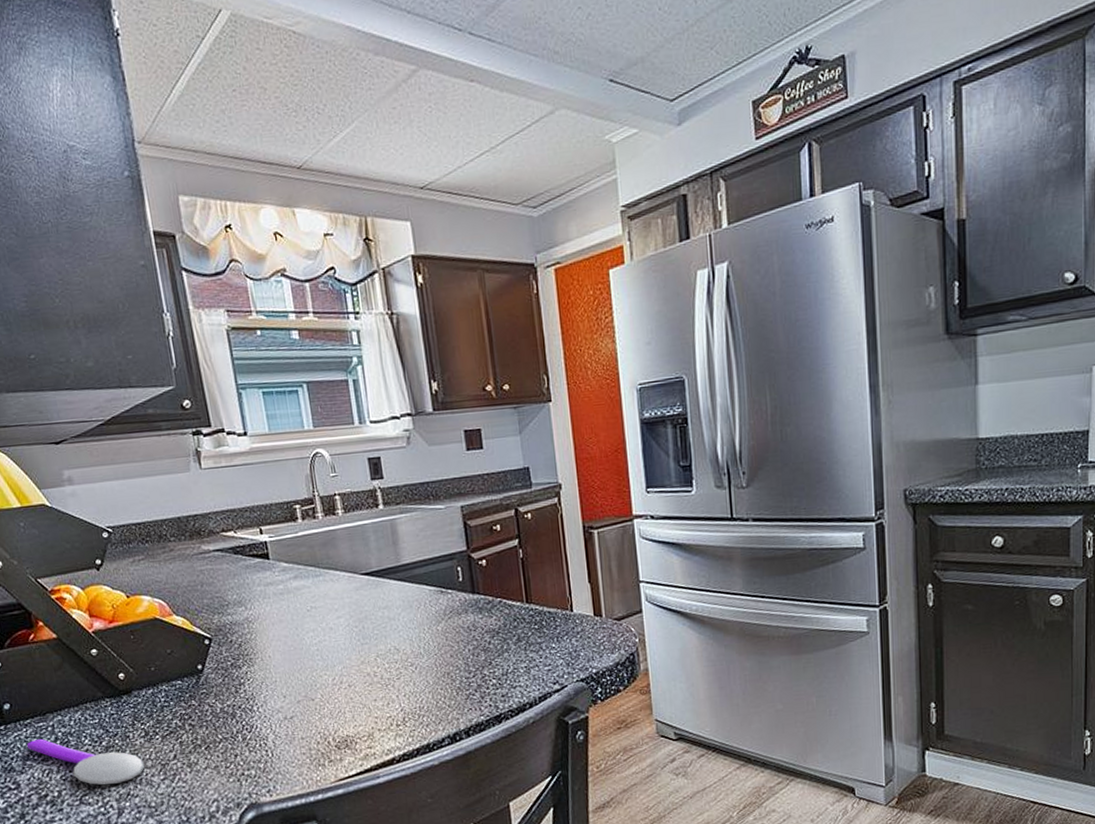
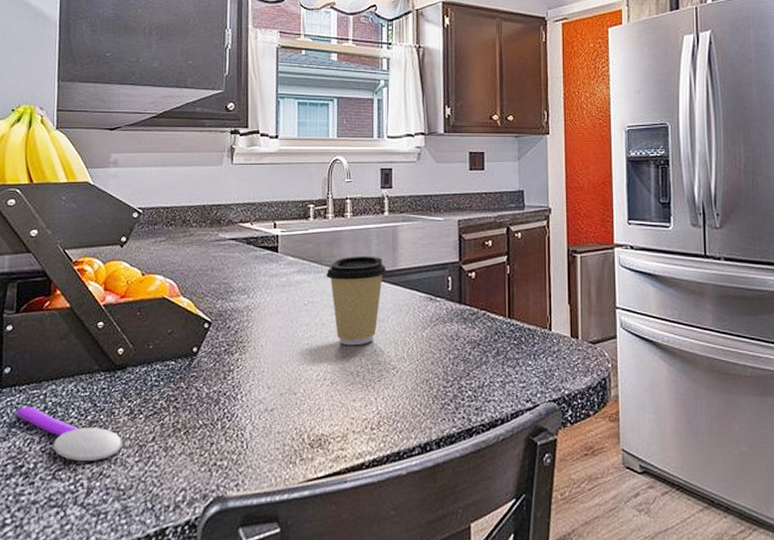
coffee cup: none [325,553,391,648] -> present [326,256,387,346]

